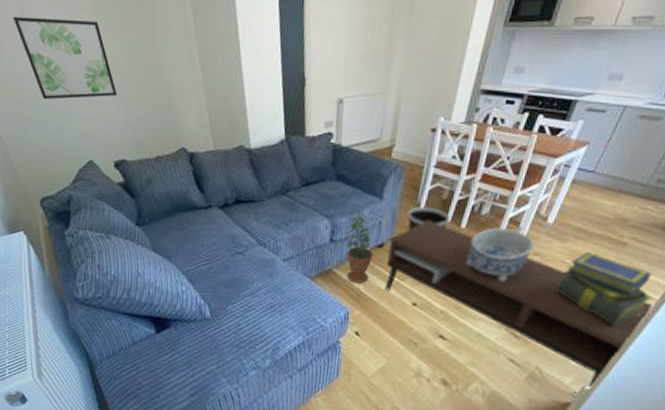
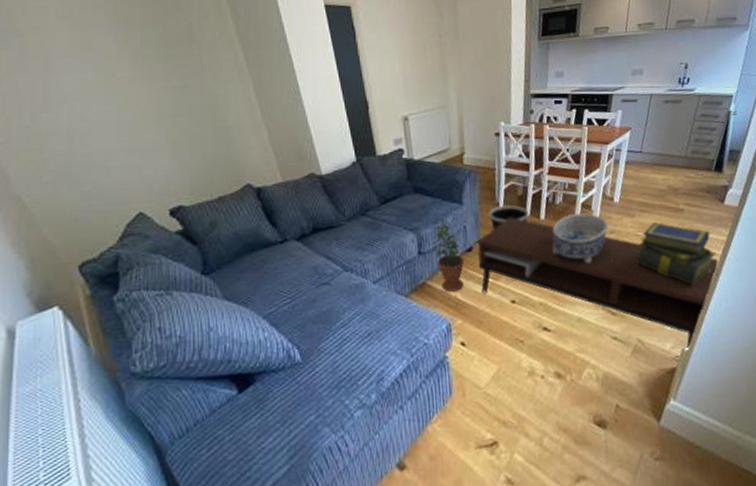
wall art: present [13,16,117,100] -> none [34,69,167,155]

